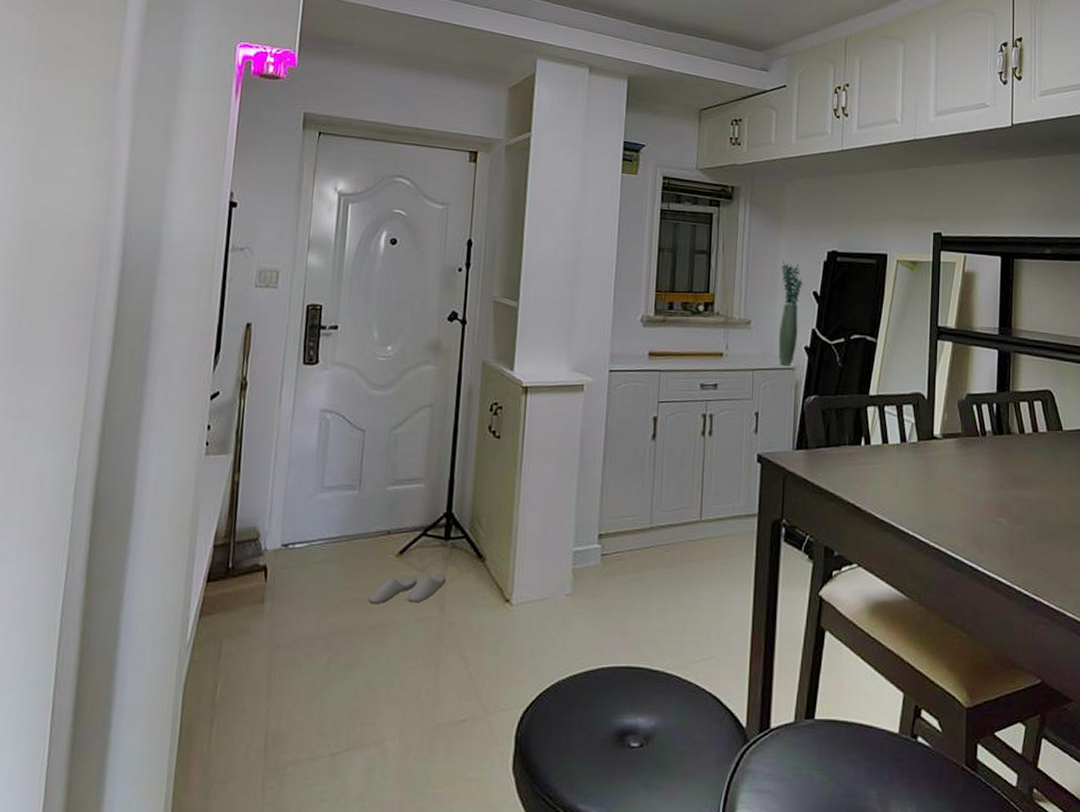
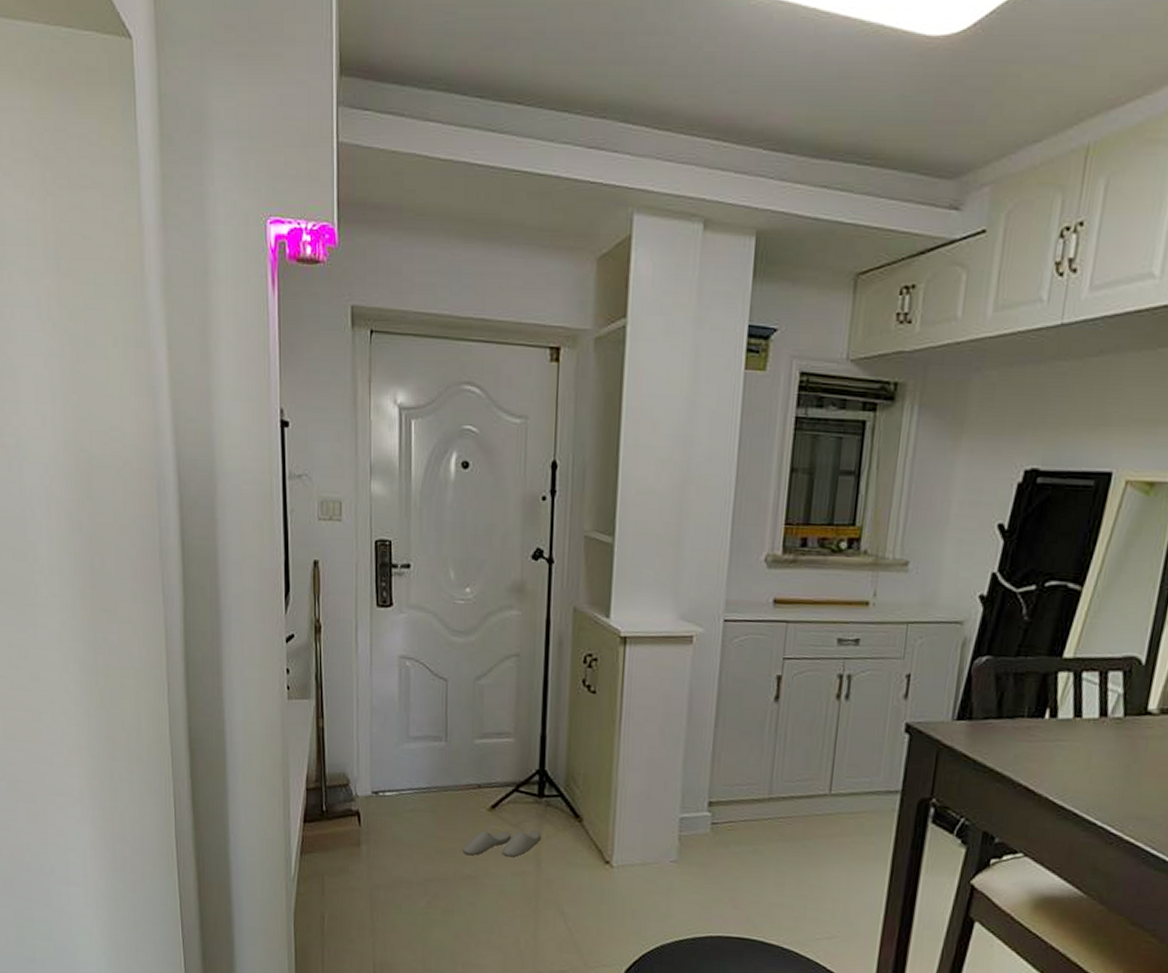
vase: present [778,261,803,366] -> none [943,483,985,619]

